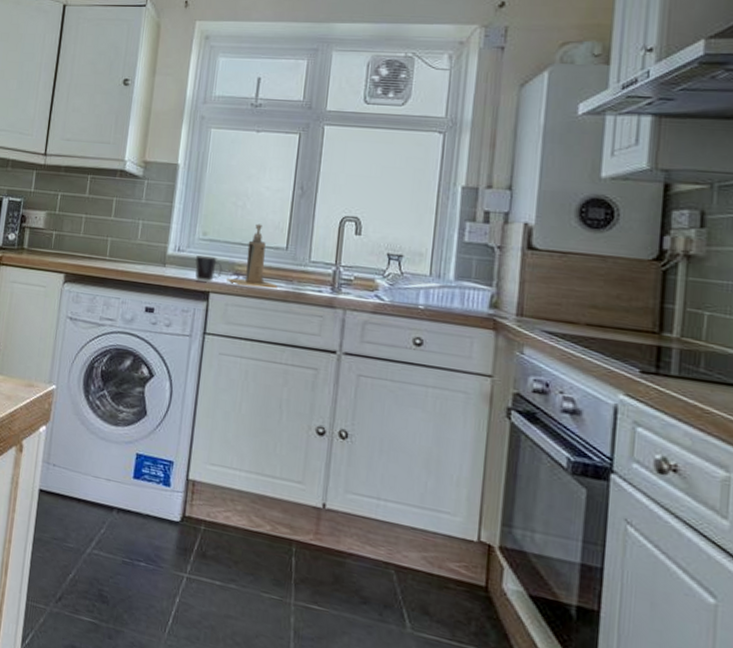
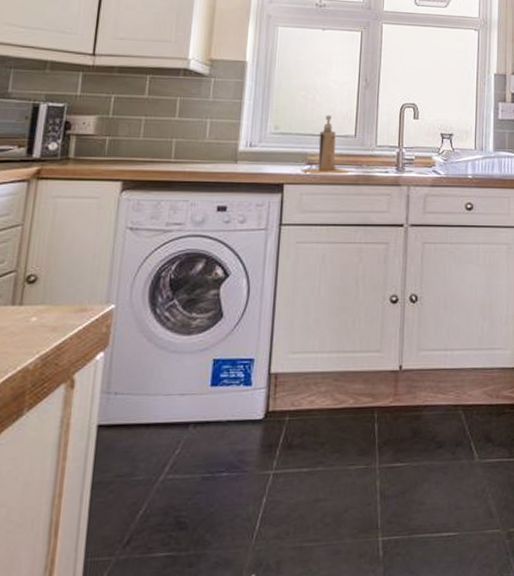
mug: present [195,254,223,282] -> none [267,148,296,174]

